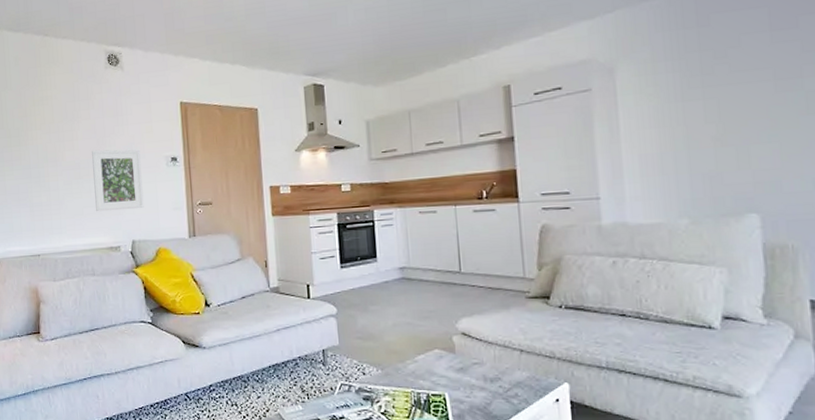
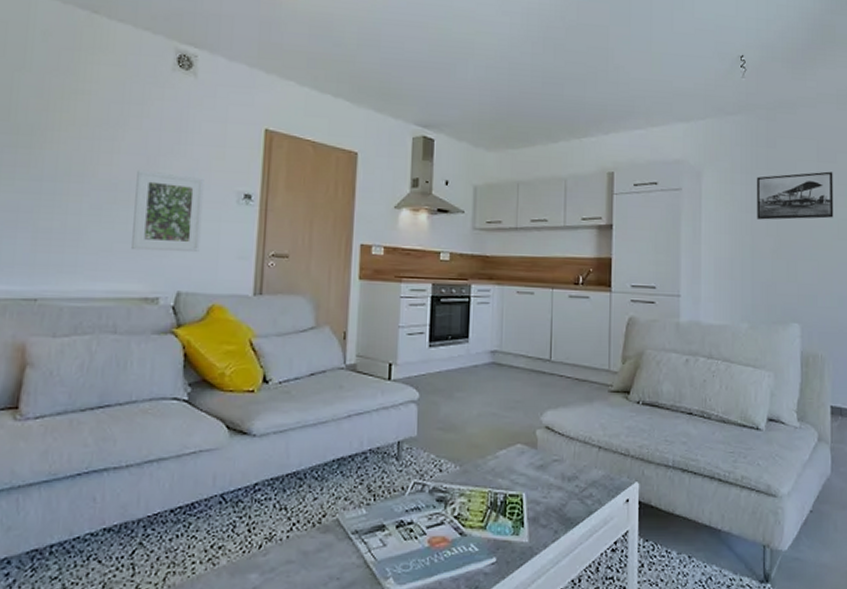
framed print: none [687,38,799,108] -> present [757,171,834,220]

